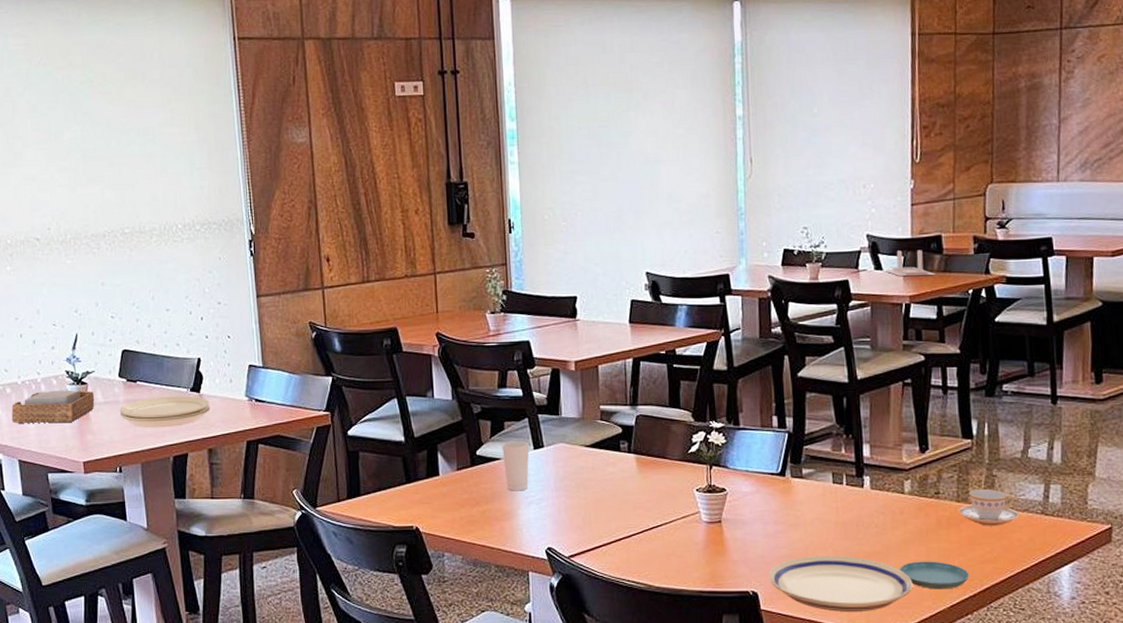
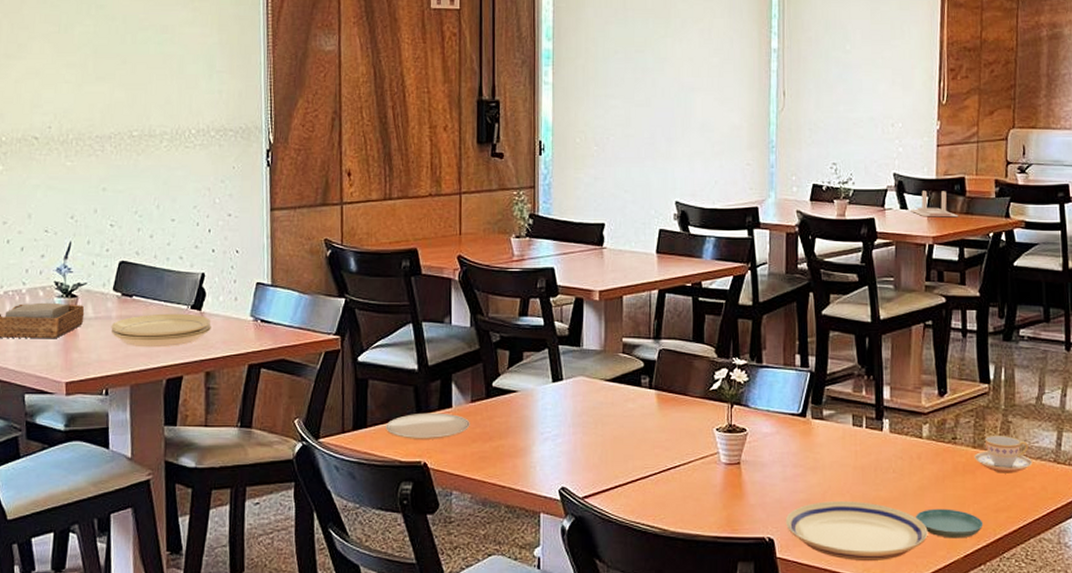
plate: none [378,480,457,506] -> present [386,412,470,439]
cup: present [502,441,530,491] -> none [520,373,548,426]

